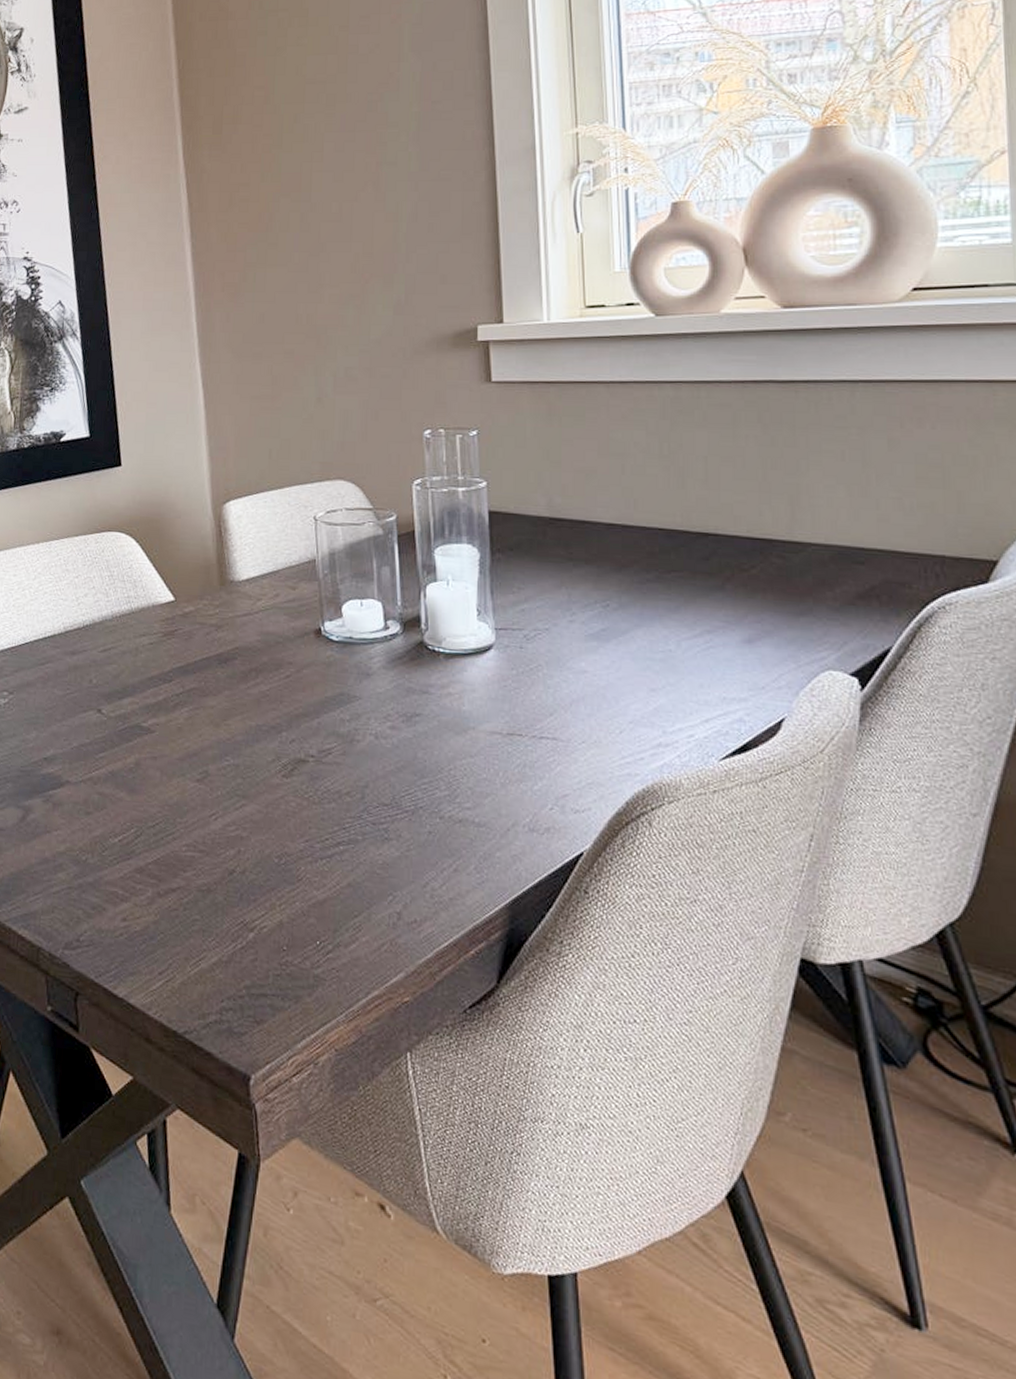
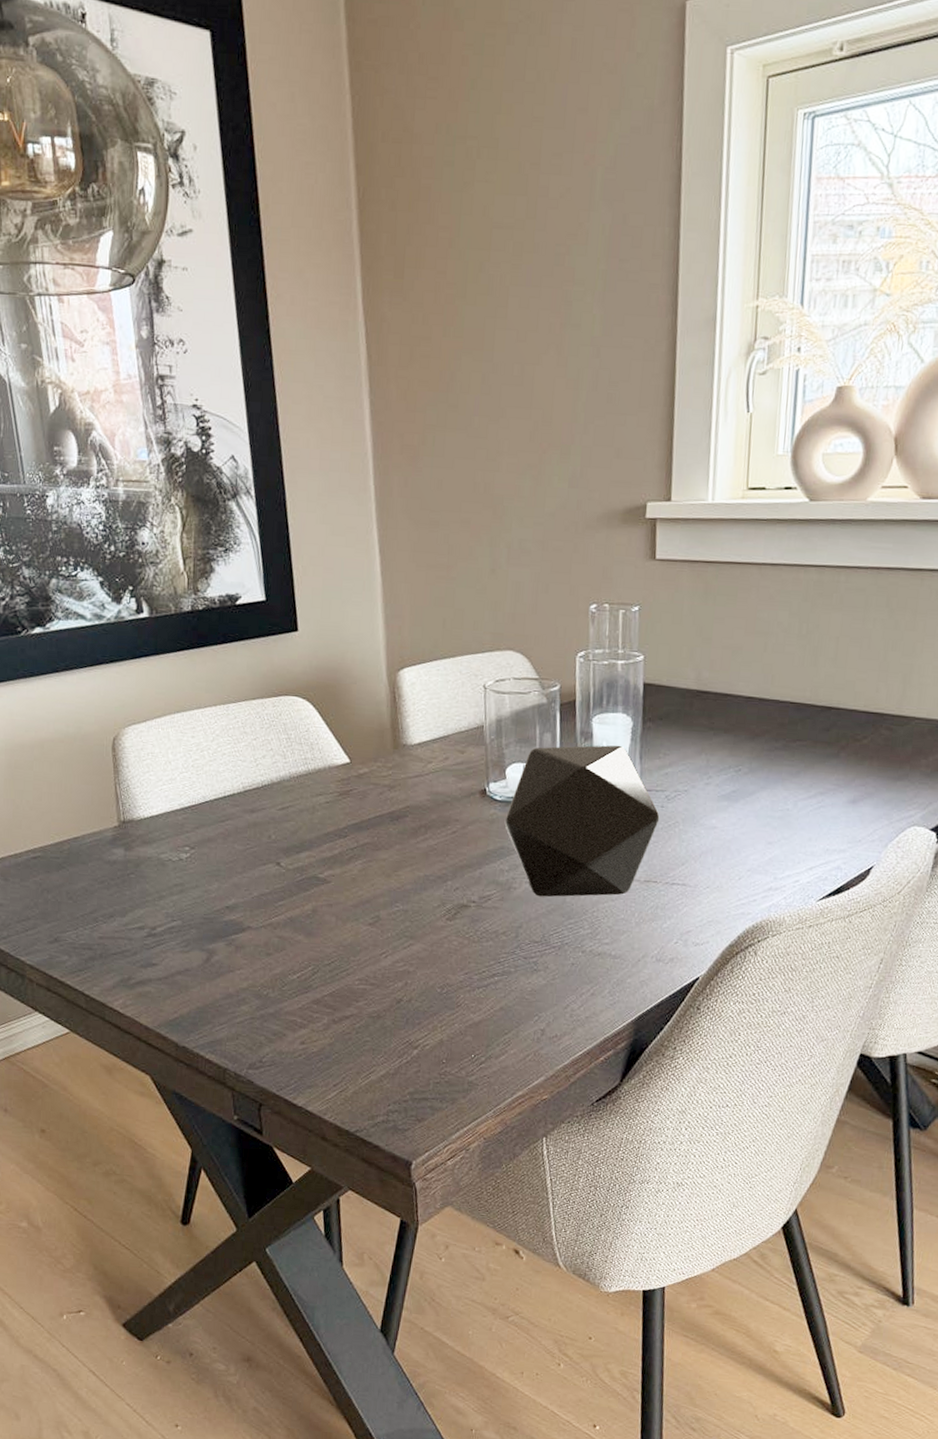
decorative tray: none [343,578,519,752] -> present [504,745,660,897]

